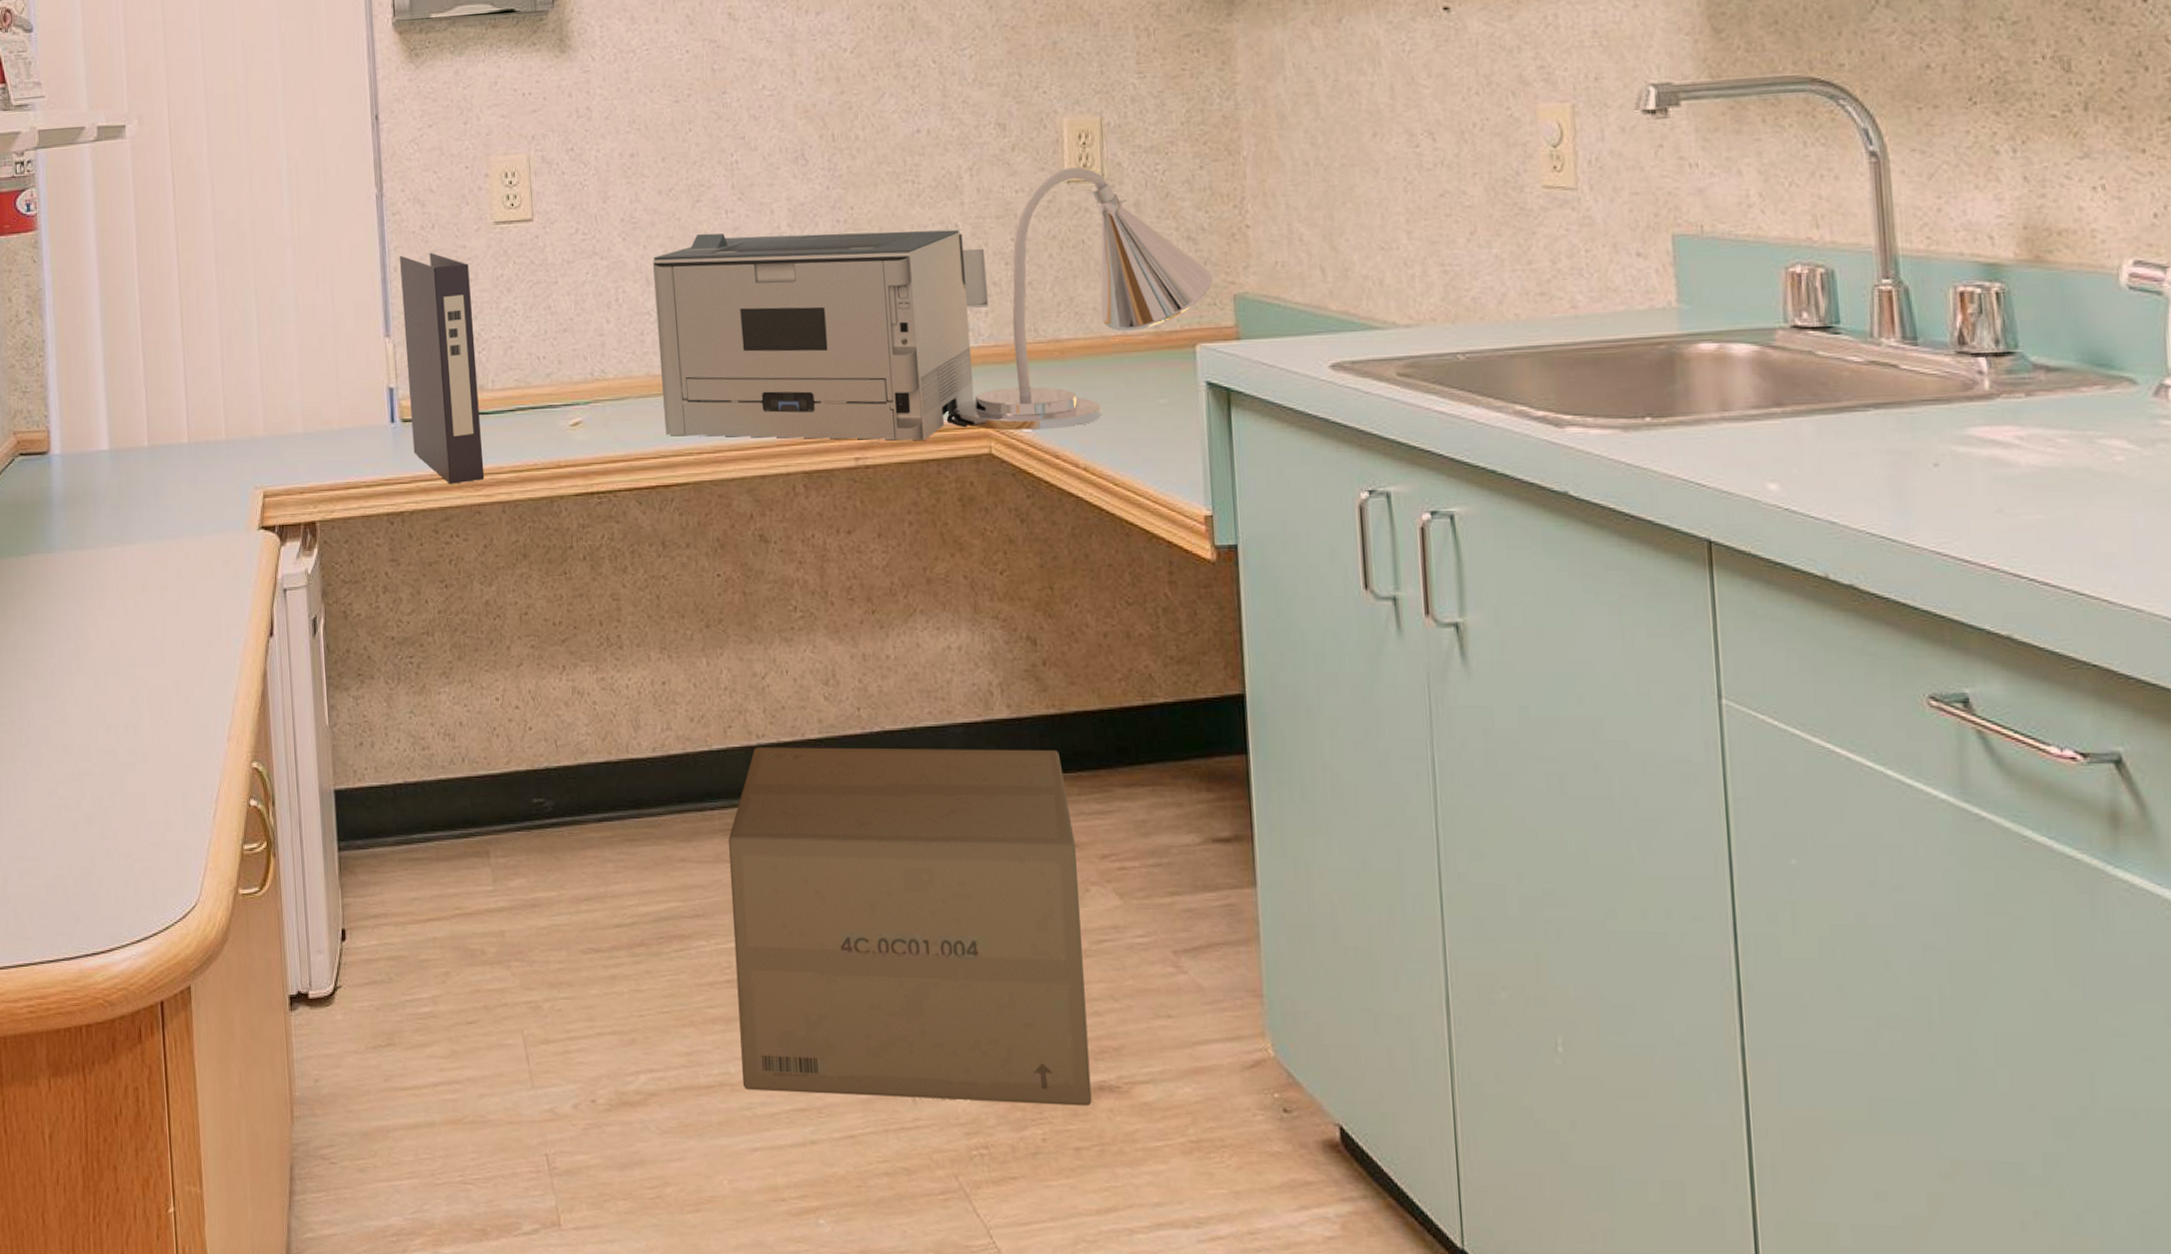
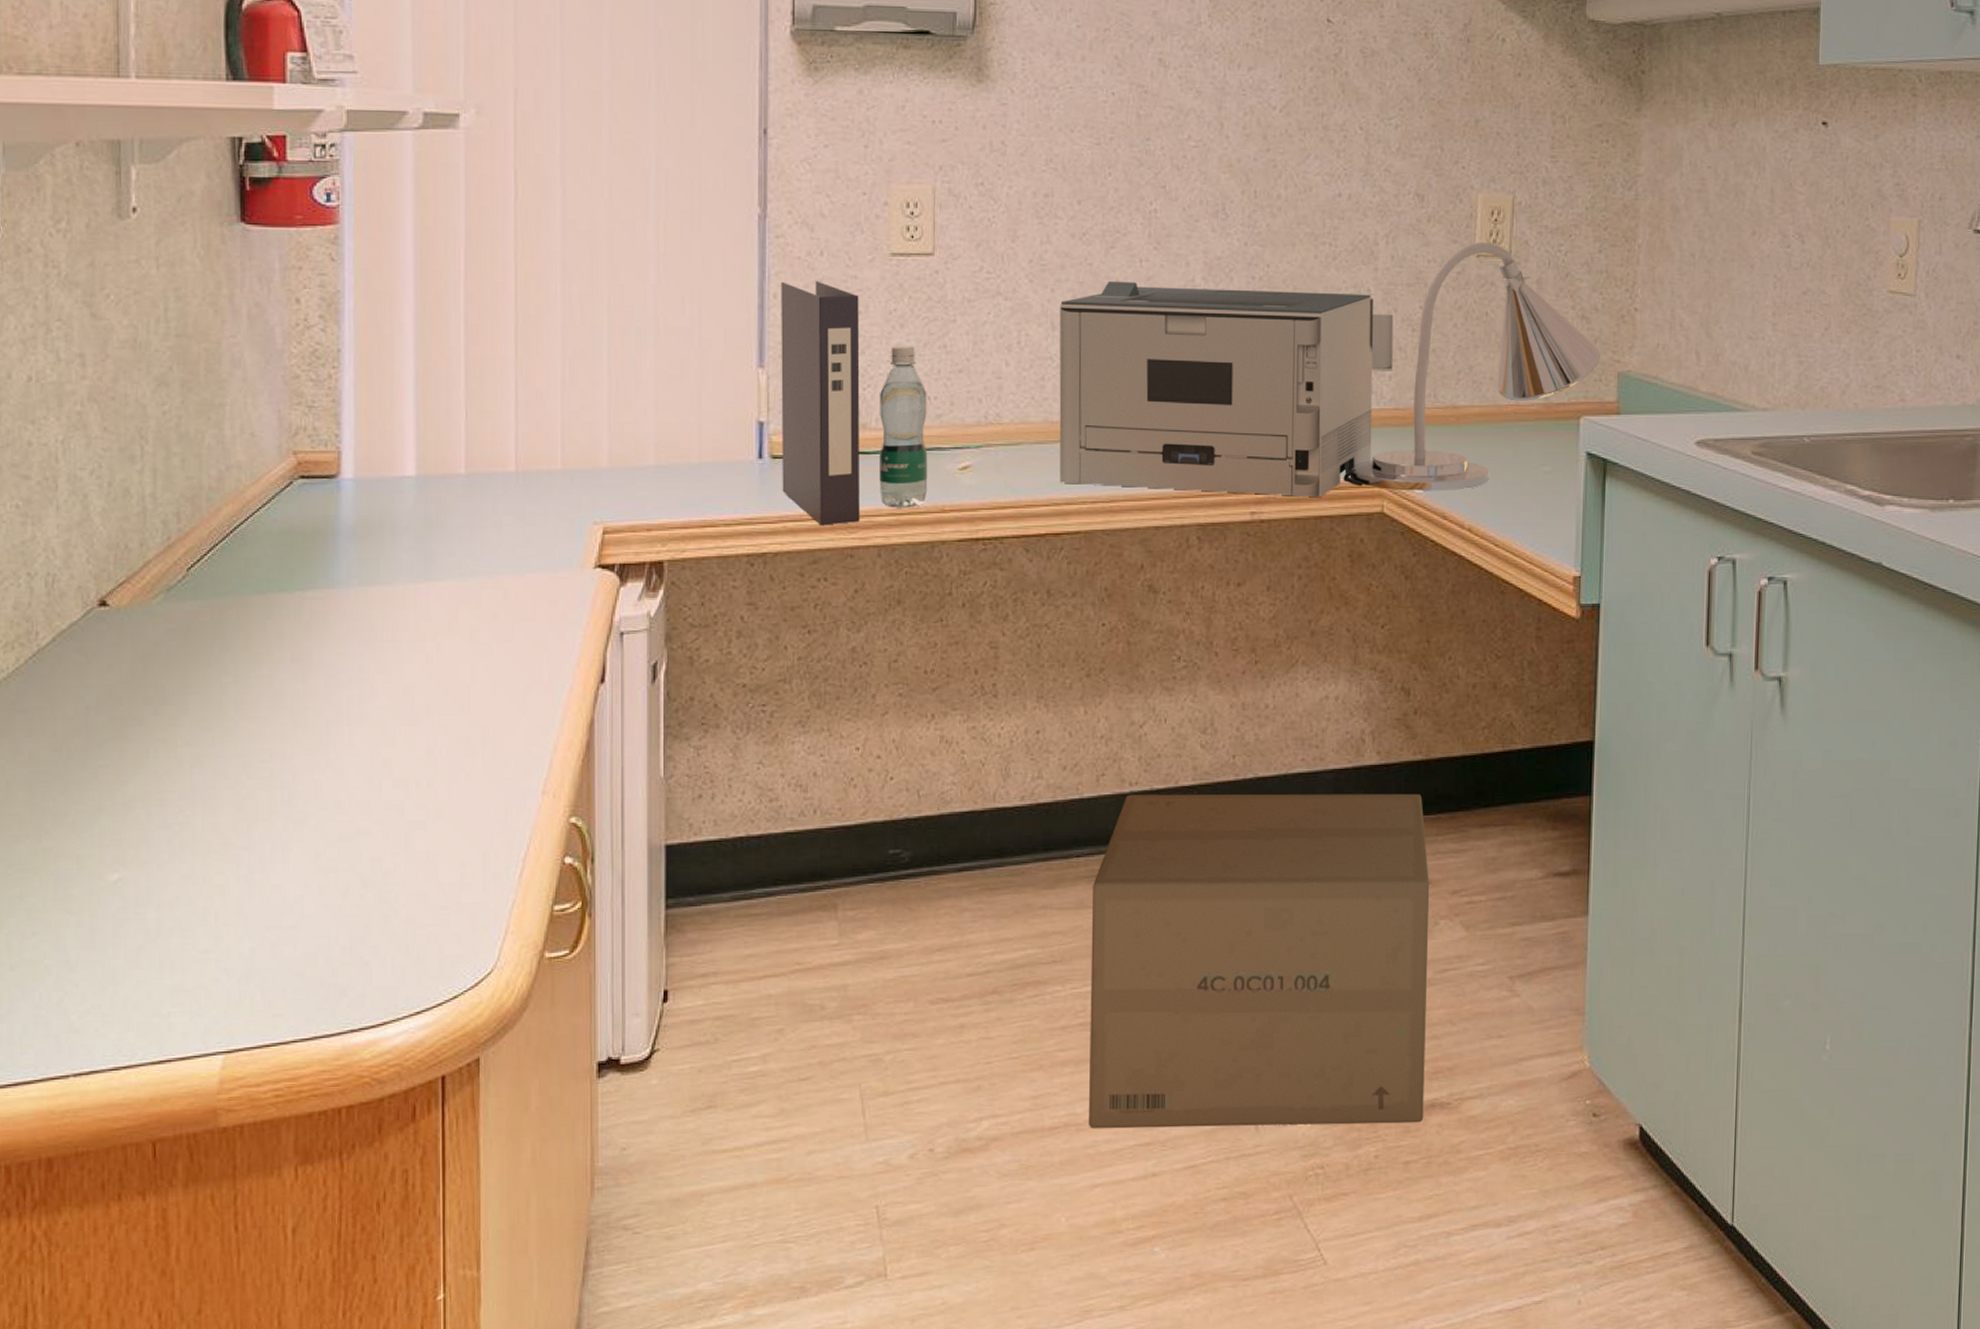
bottle: none [493,308,544,465] -> present [878,345,928,508]

